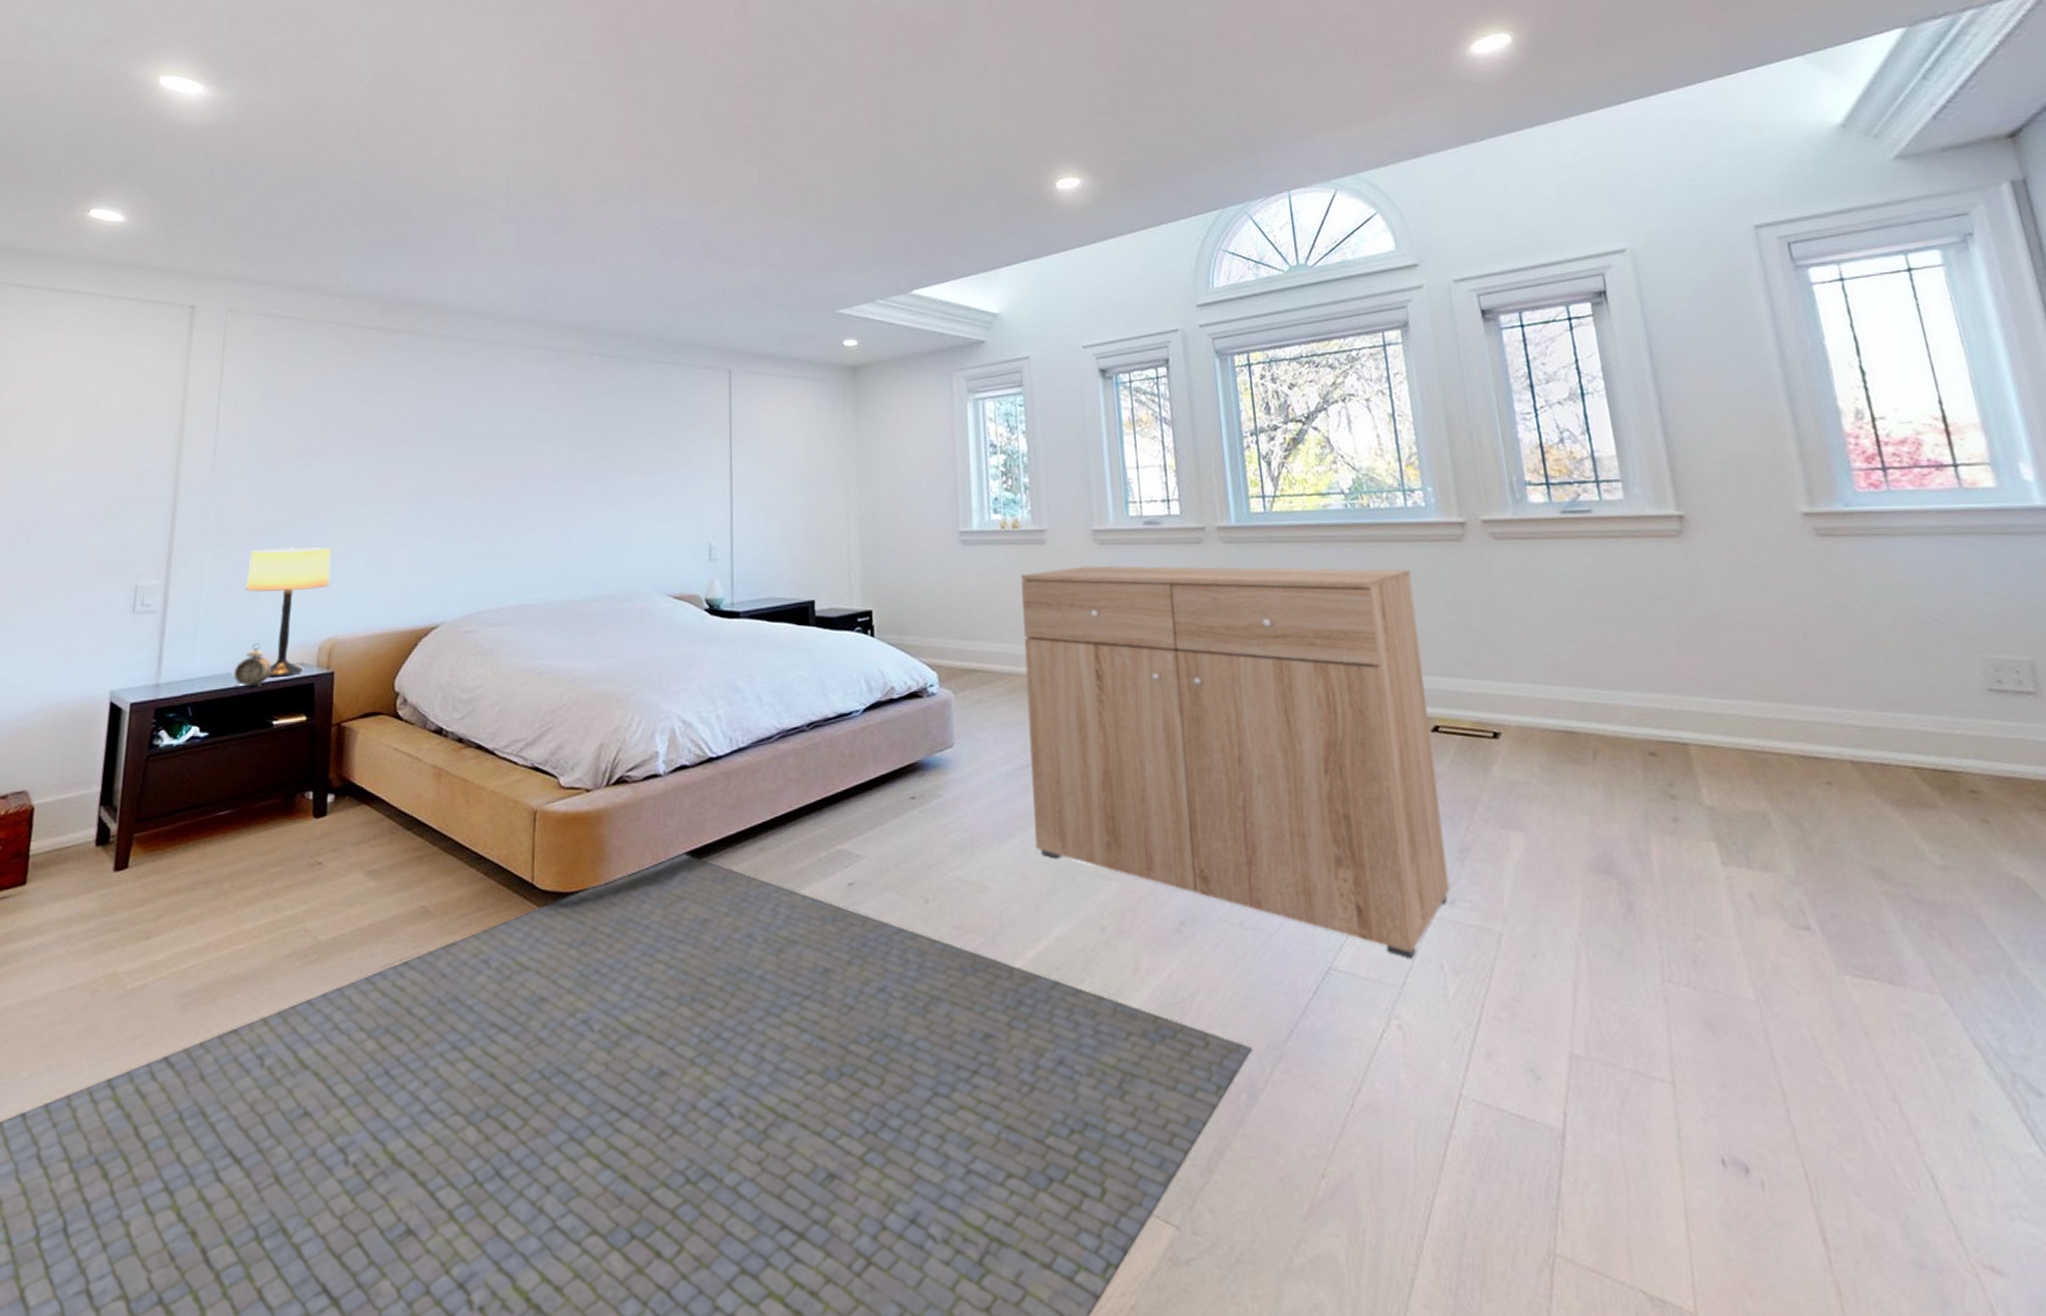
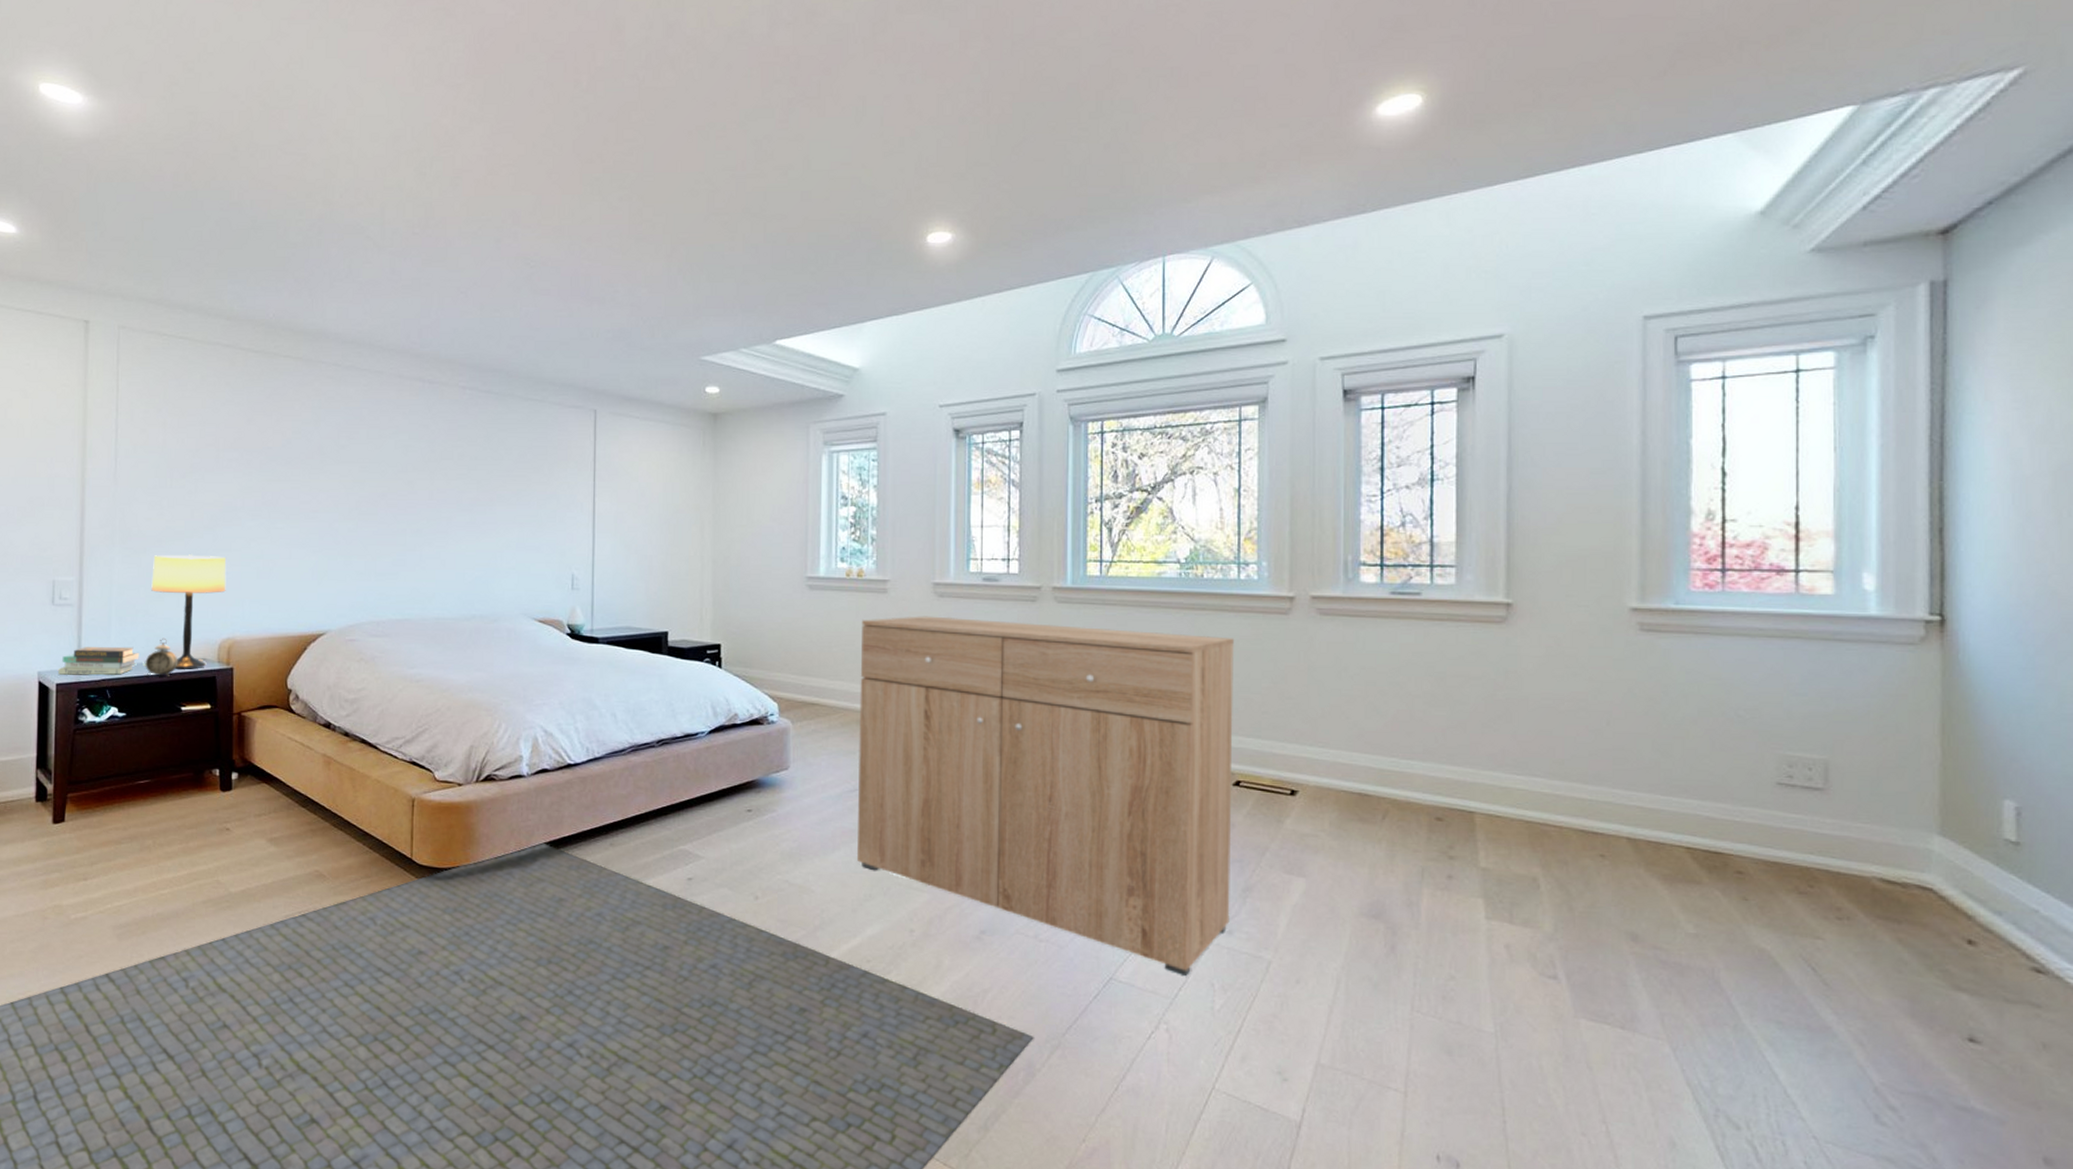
books: none [134,655,228,693] -> present [58,646,139,675]

